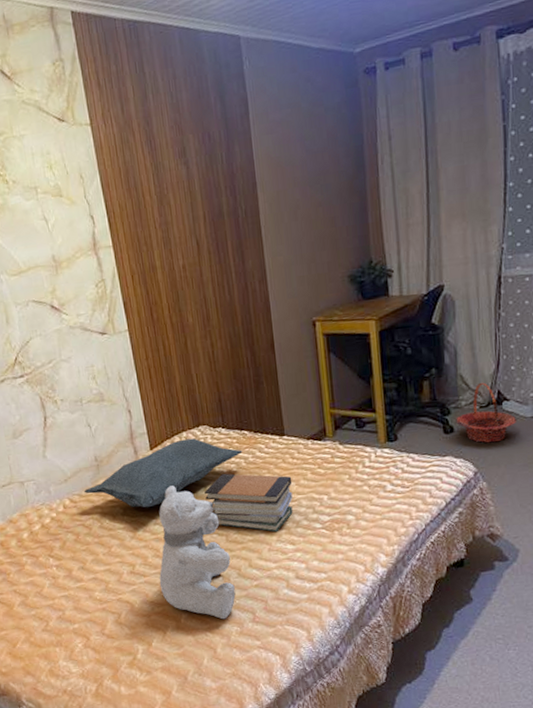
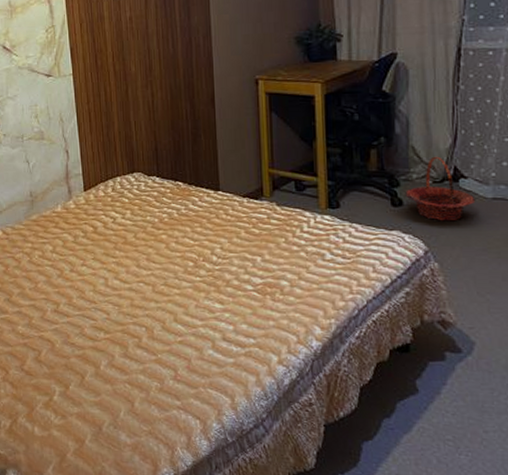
cushion: present [83,438,243,508] -> none [16,184,175,248]
teddy bear: present [159,485,236,620] -> none [82,229,158,373]
book stack: present [203,473,293,533] -> none [133,223,225,289]

